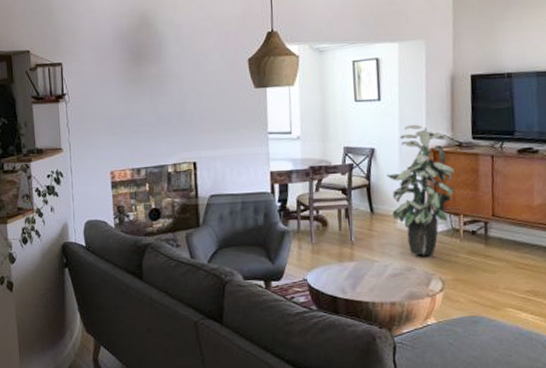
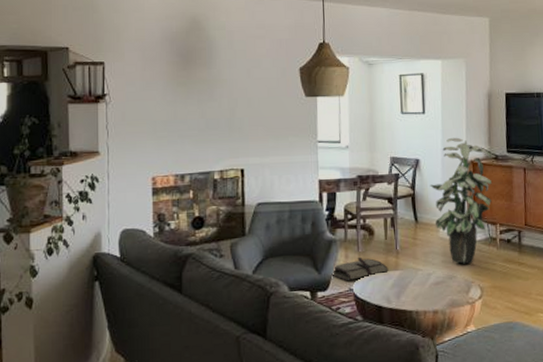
tool roll: none [284,249,343,272] -> present [330,258,388,281]

